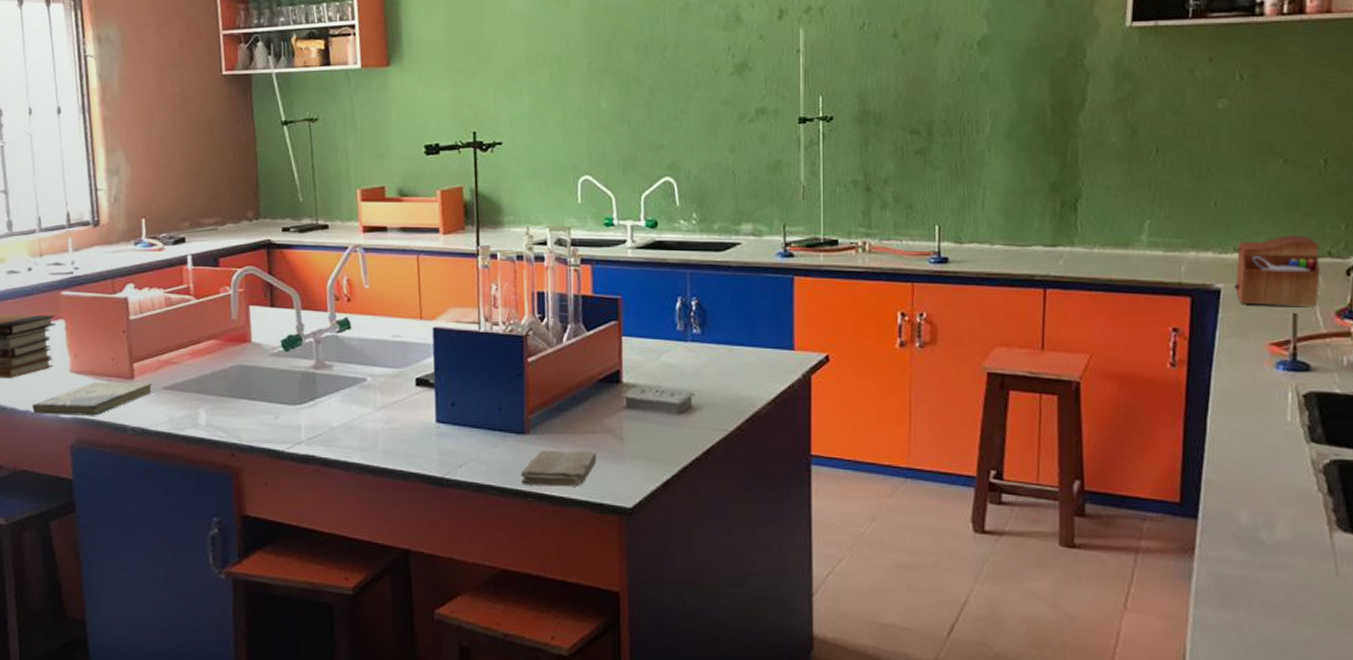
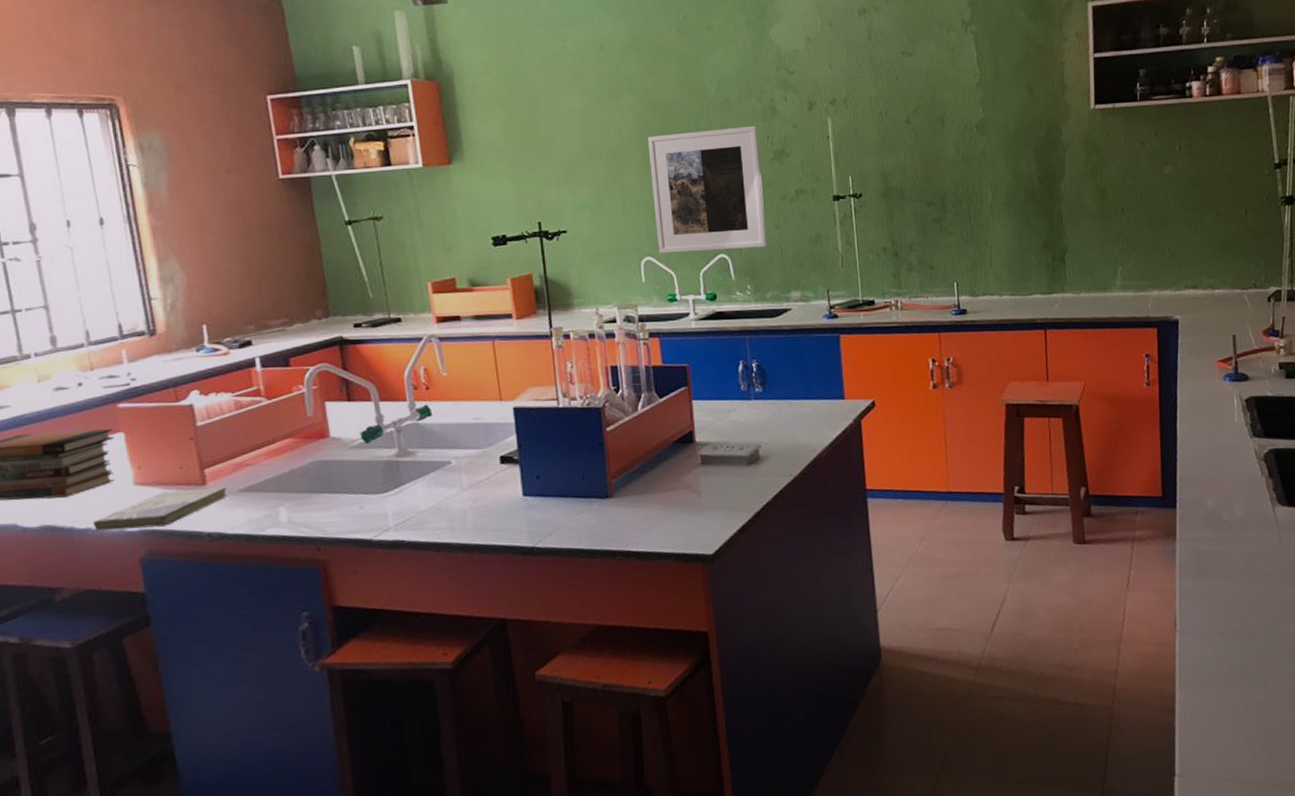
washcloth: present [520,450,597,487] -> none [608,507,678,546]
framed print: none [595,34,720,173] -> present [647,125,768,254]
sewing box: present [1235,235,1320,306] -> none [1188,272,1250,330]

